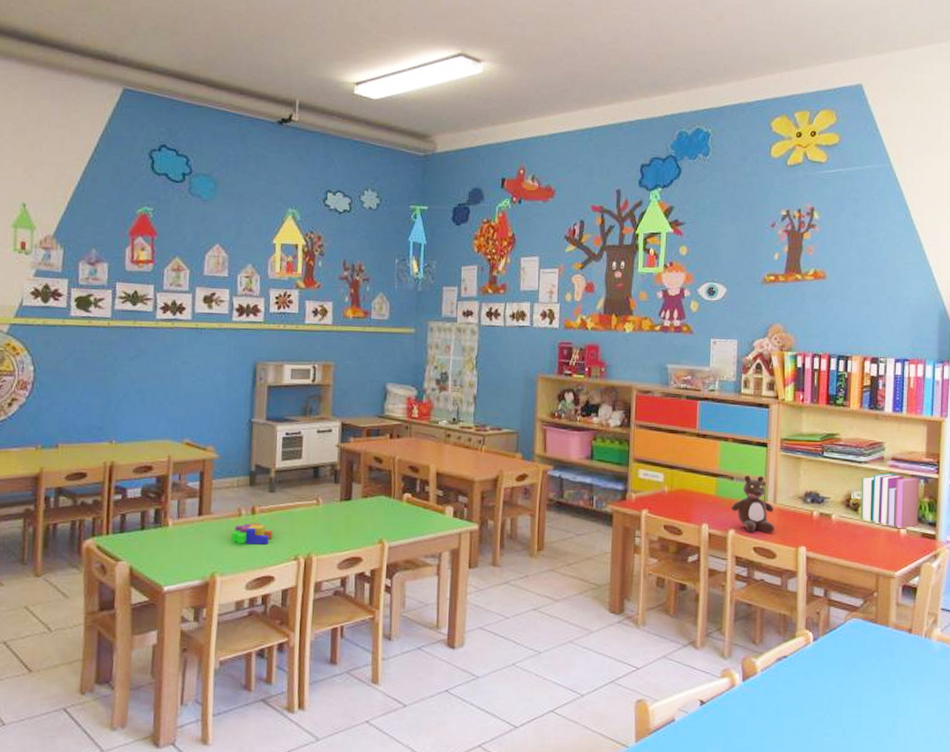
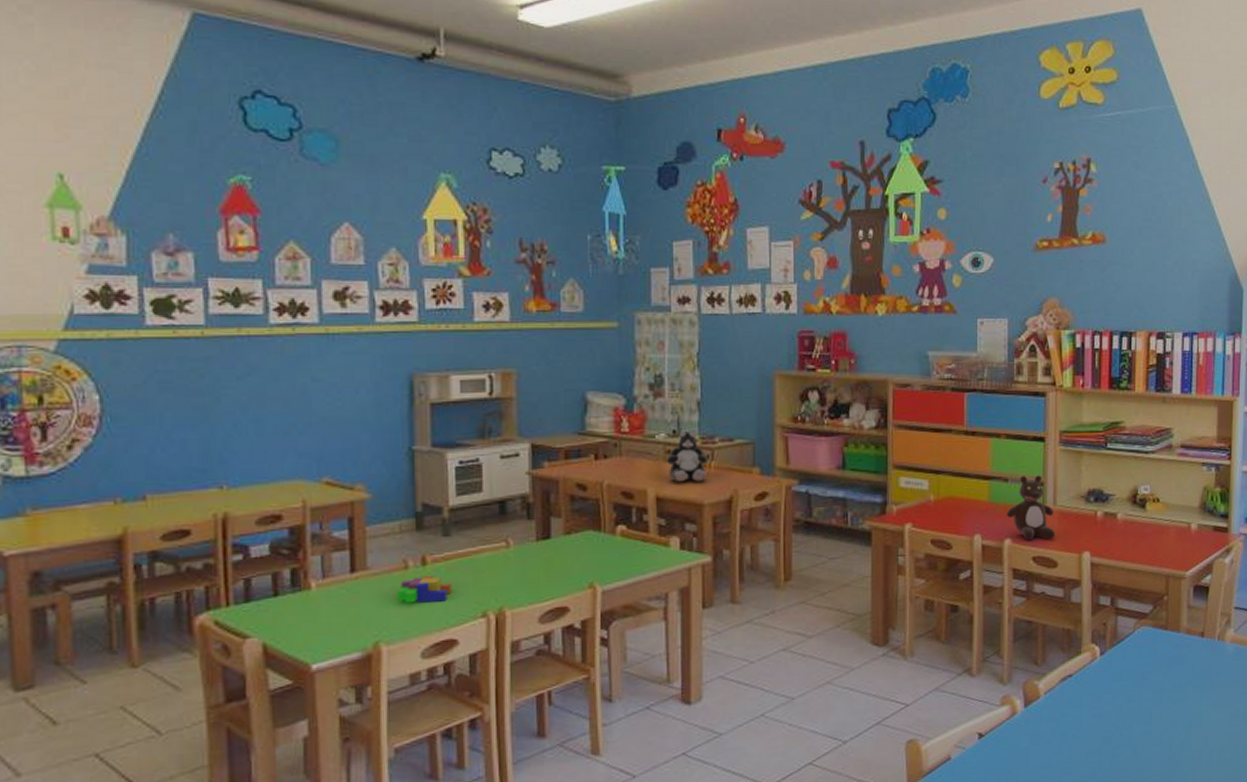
plush toy: none [447,418,480,462] -> present [667,430,708,483]
basket: none [688,373,747,401] -> present [953,361,1020,391]
books: present [860,472,920,529] -> none [1148,462,1211,524]

